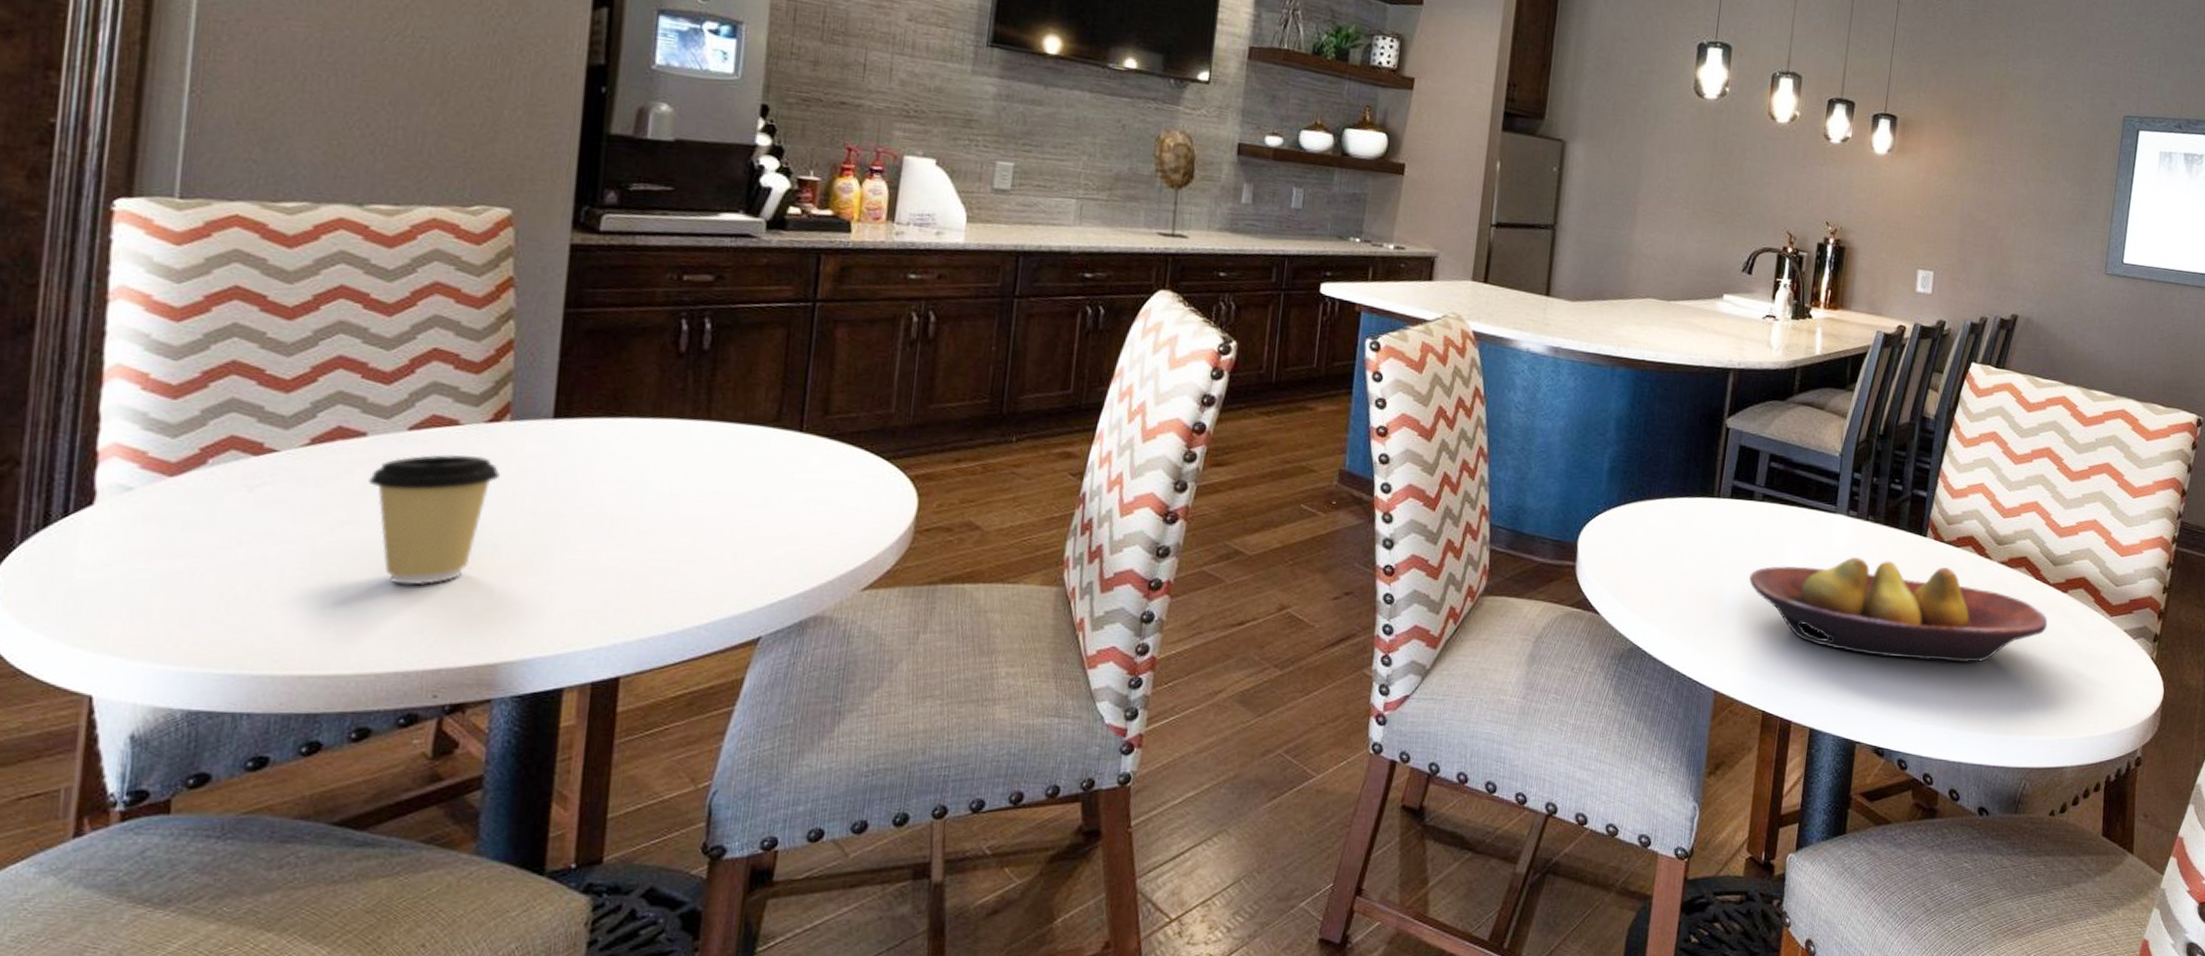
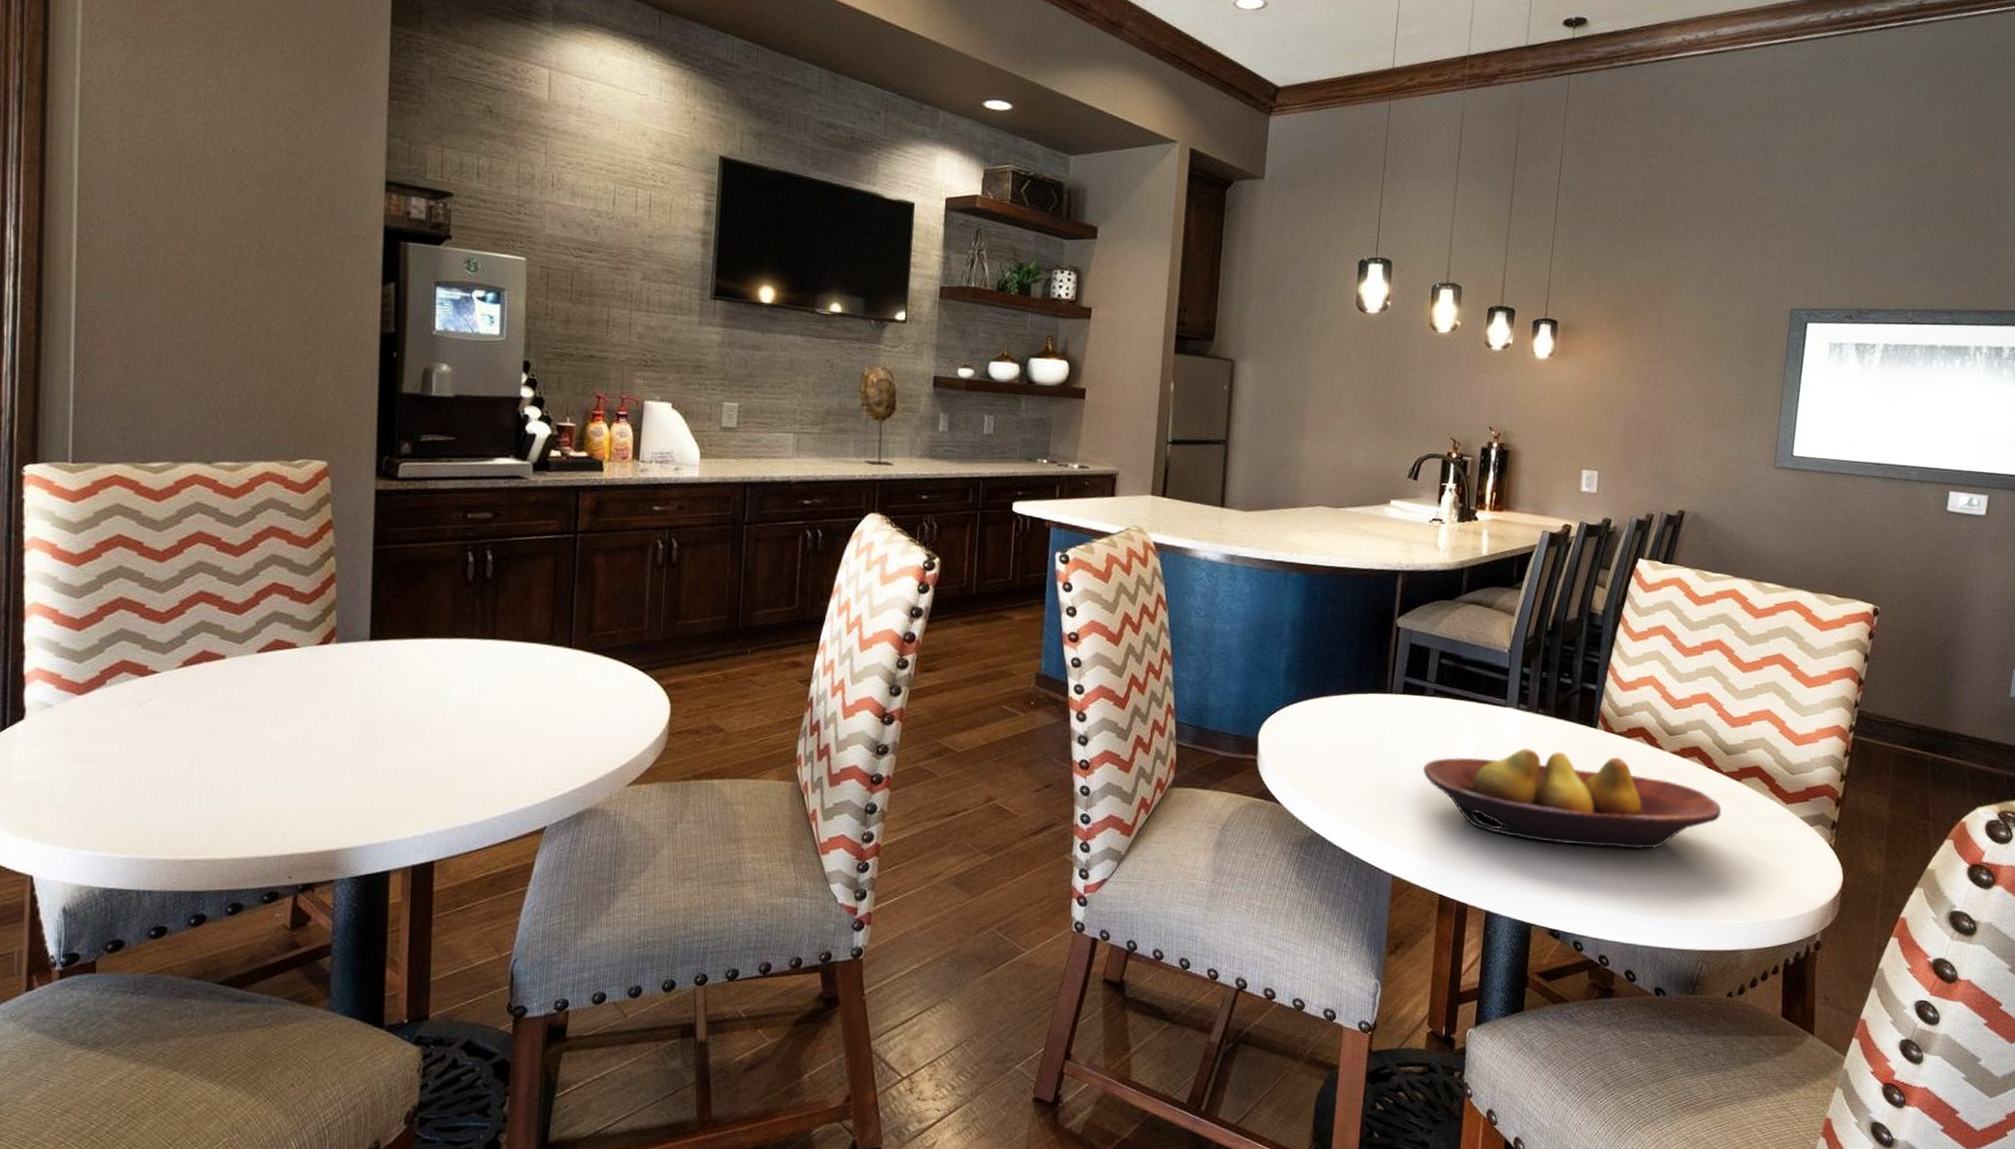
coffee cup: present [368,454,500,585] -> none [229,673,330,784]

